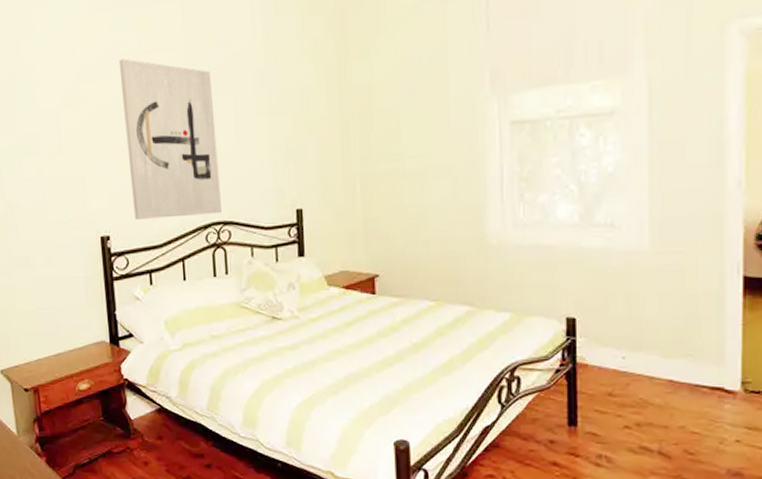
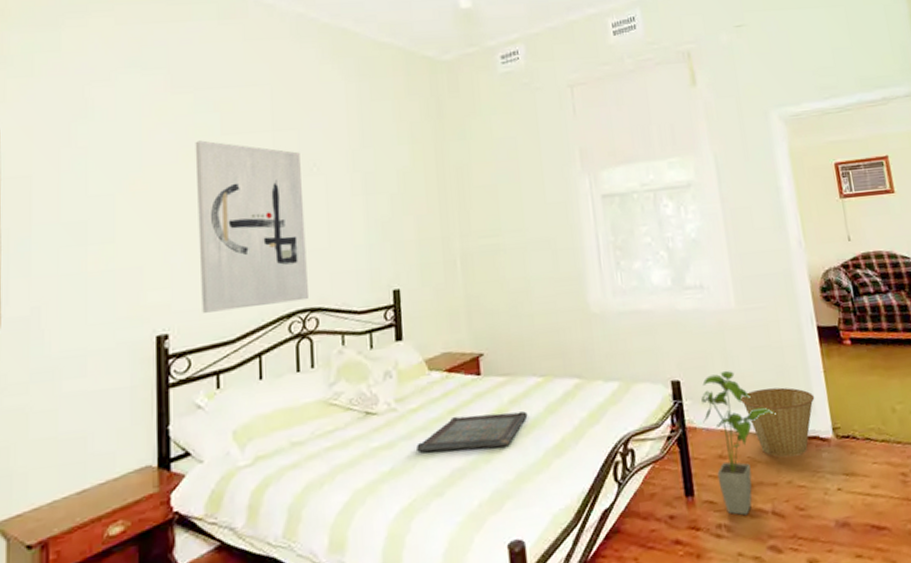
serving tray: none [316,329,418,360] -> present [416,411,528,453]
house plant: none [596,312,678,451] -> present [701,370,776,516]
basket: none [641,334,727,404] -> present [741,387,815,458]

